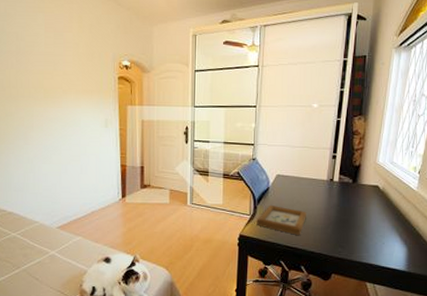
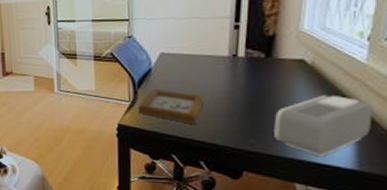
alarm clock: none [355,213,418,262] -> present [274,95,372,157]

